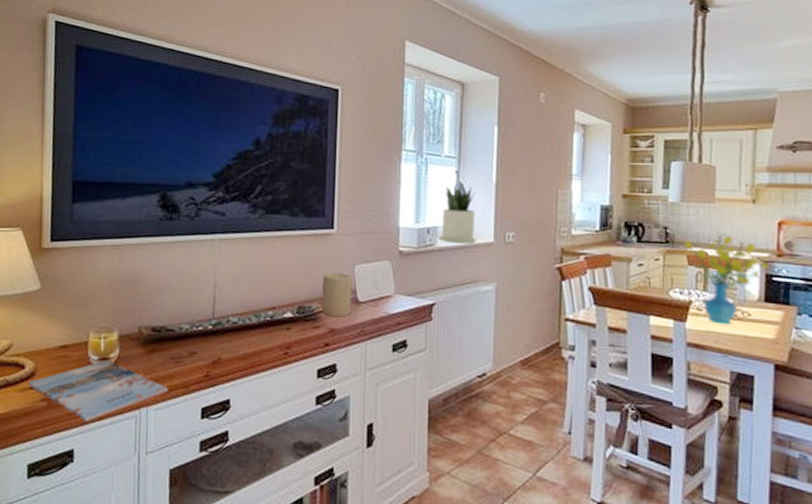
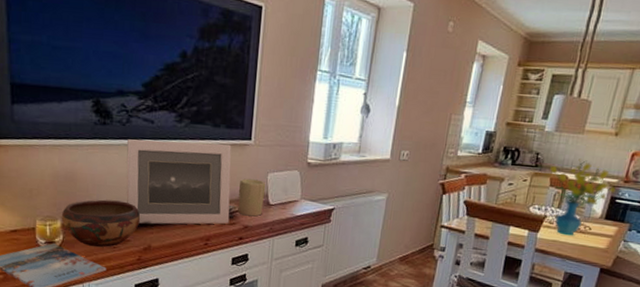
decorative bowl: none [118,304,210,363] -> present [61,199,141,248]
picture frame: none [193,234,313,333] -> present [126,139,232,225]
planter: present [438,186,477,245] -> none [342,106,379,160]

